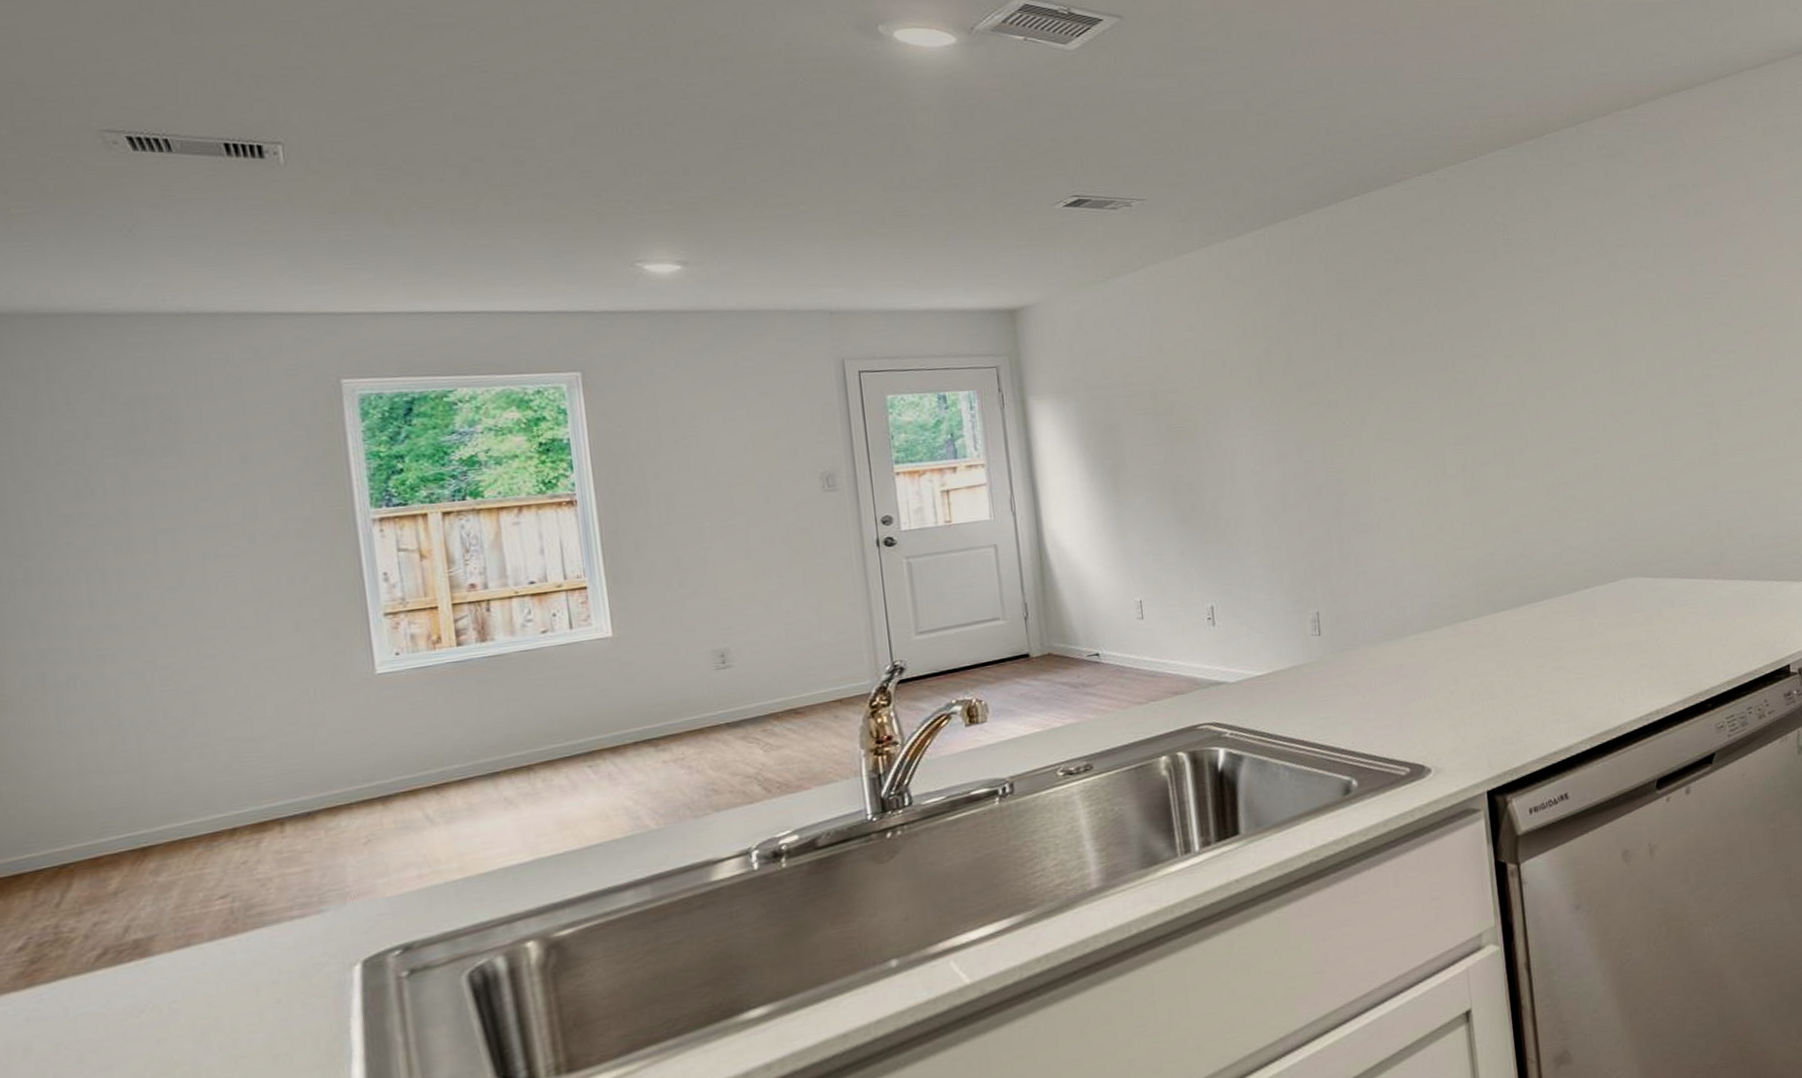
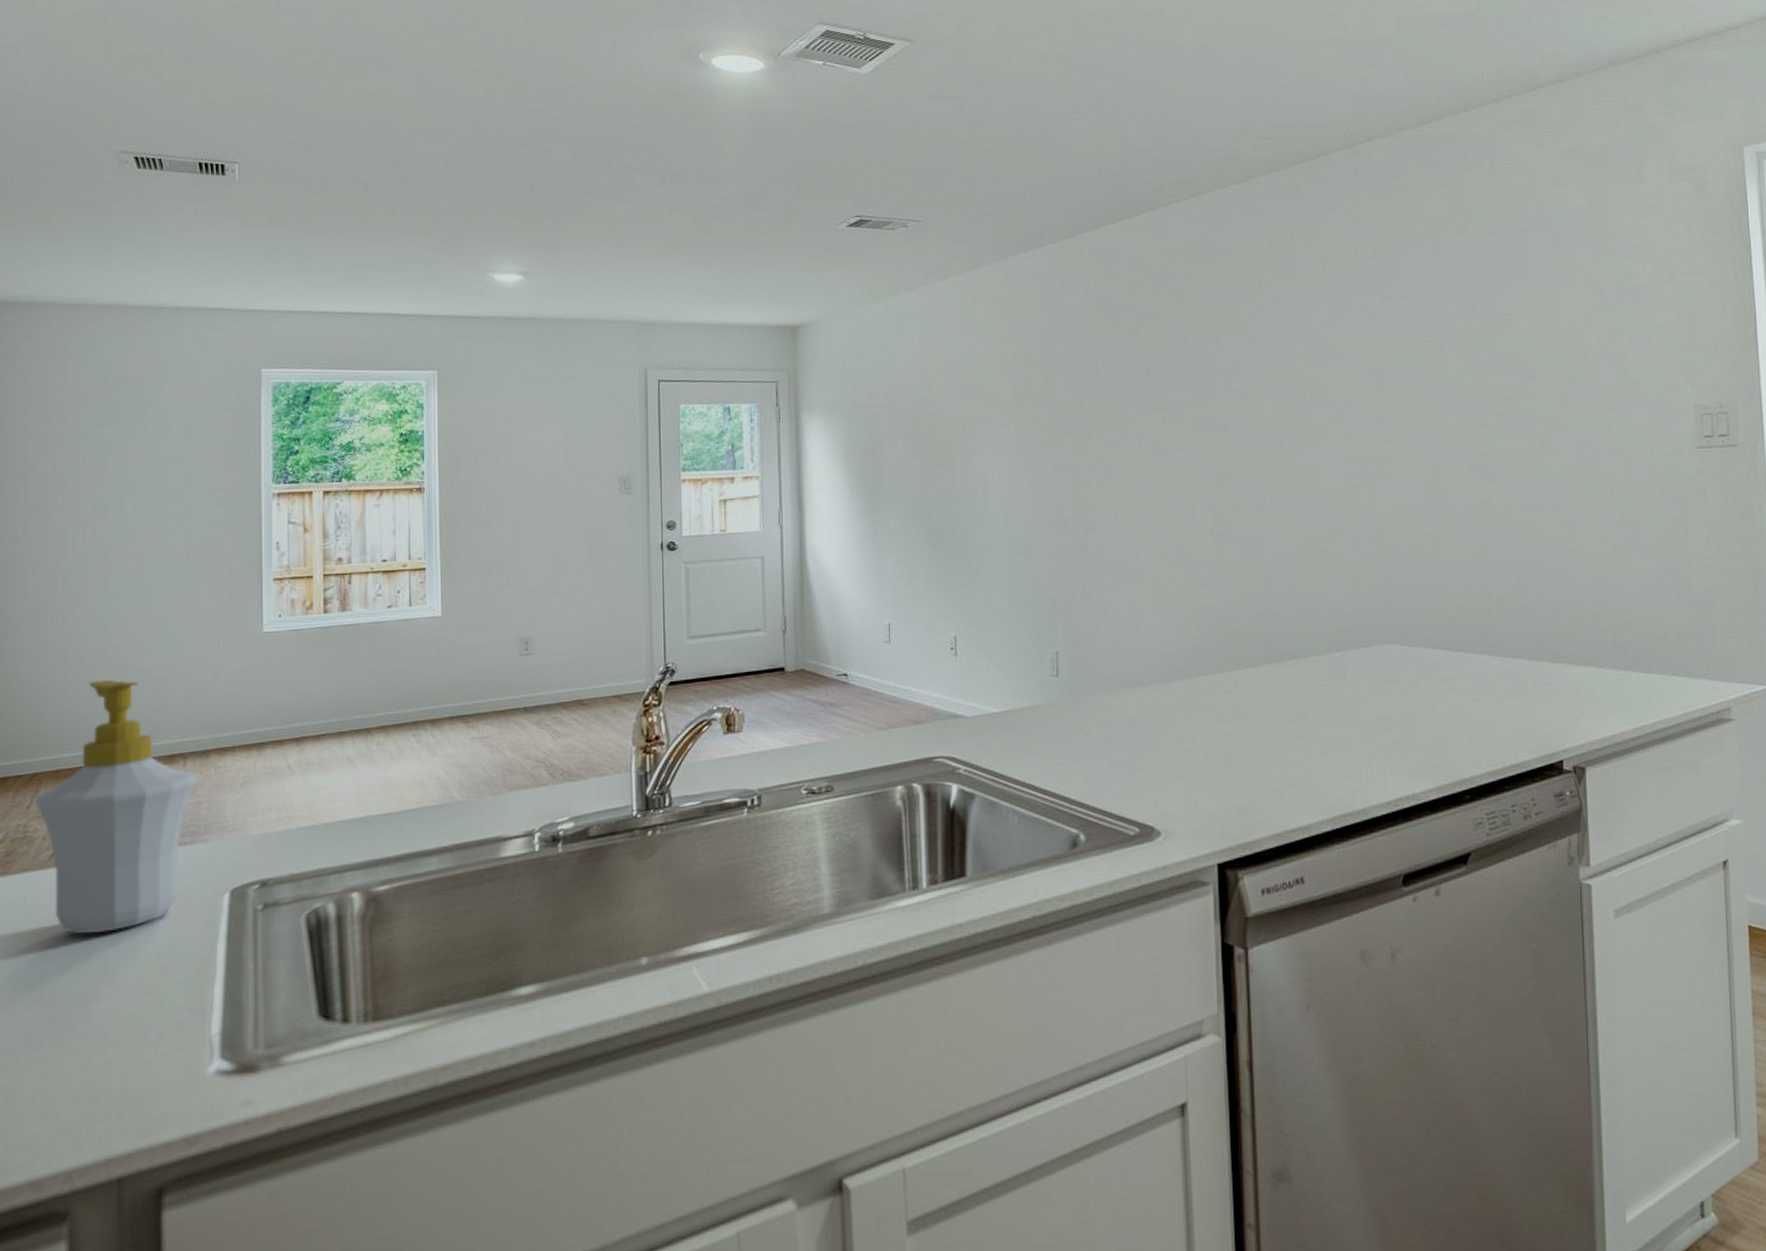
soap bottle: none [65,744,302,1039] -> present [34,679,198,934]

